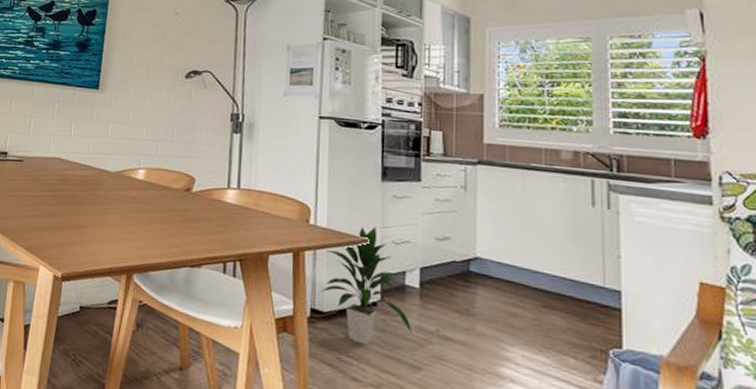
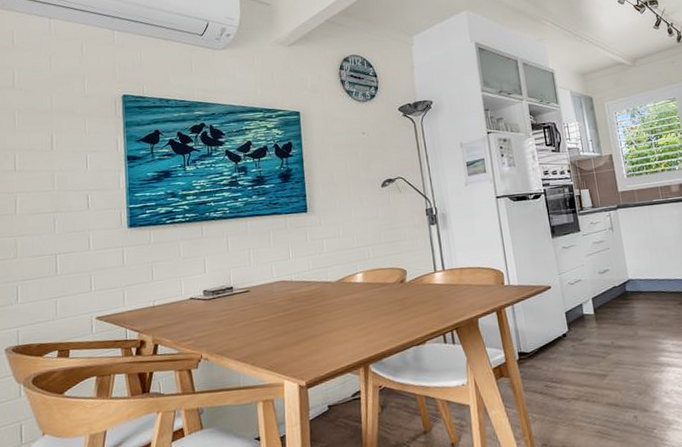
indoor plant: present [320,226,412,345] -> none [521,274,595,370]

